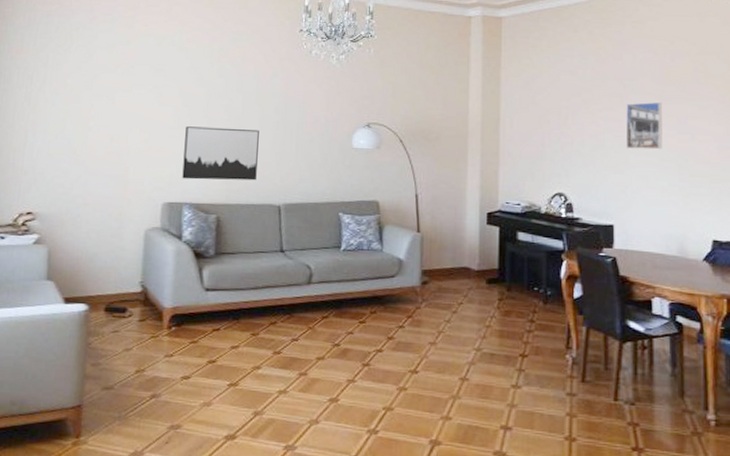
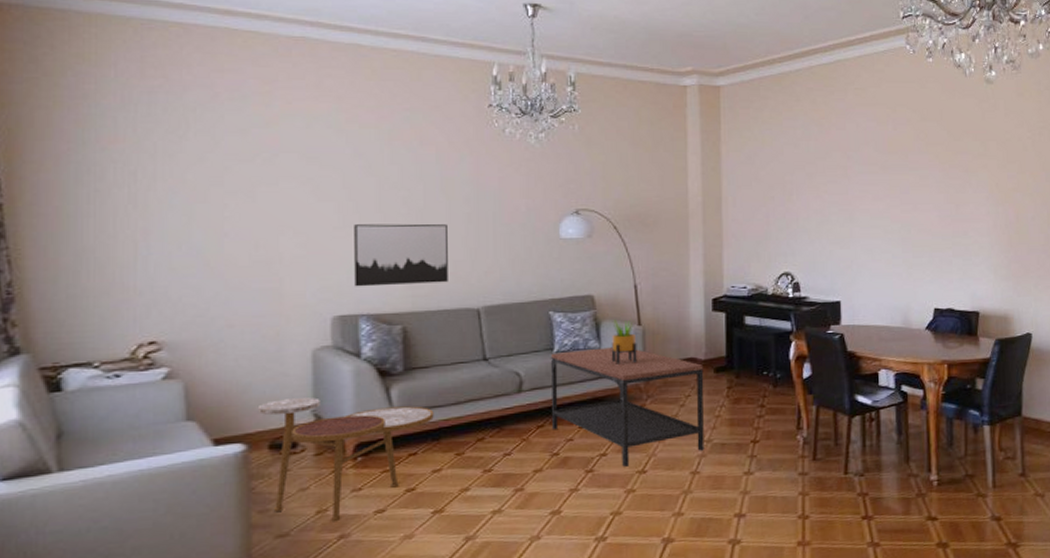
side table: none [99,269,236,382] -> present [257,397,434,522]
coffee table: none [336,250,476,365] -> present [551,347,704,467]
potted plant: none [391,225,415,268] -> present [611,319,637,365]
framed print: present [625,101,663,150] -> none [850,172,887,222]

